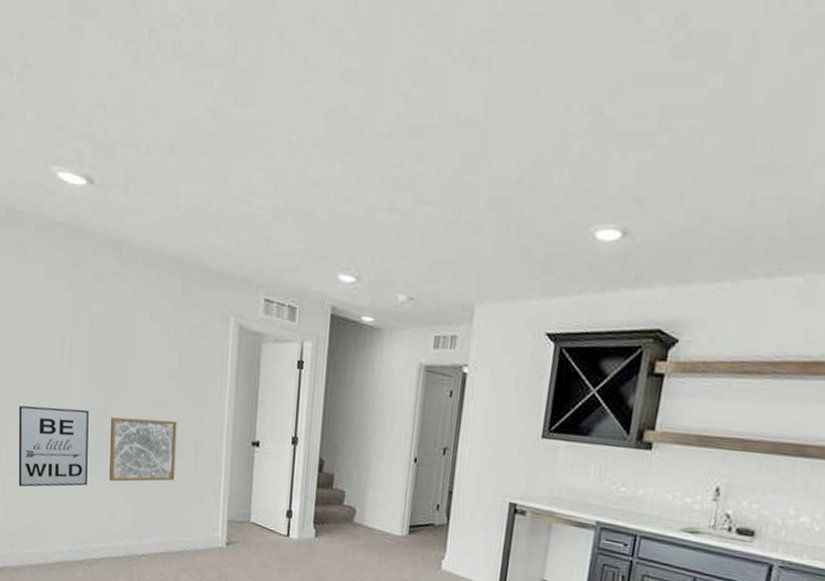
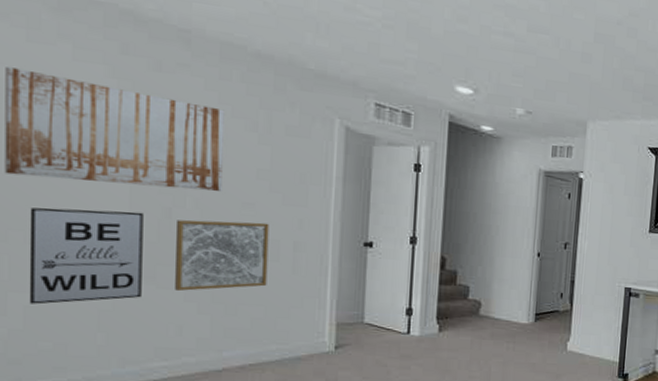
wall art: none [4,287,145,391] -> present [5,67,224,192]

